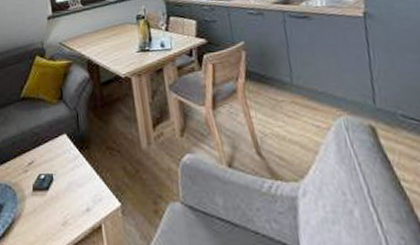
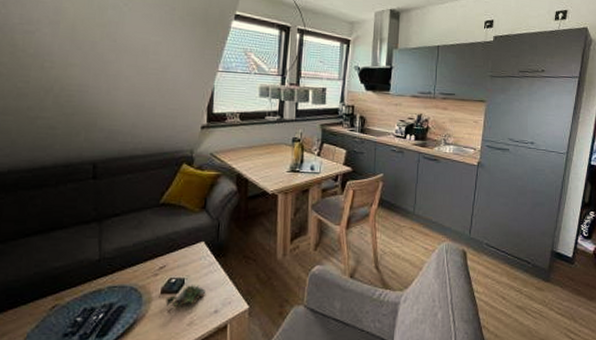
succulent plant: none [38,179,76,212] -> present [165,284,206,314]

